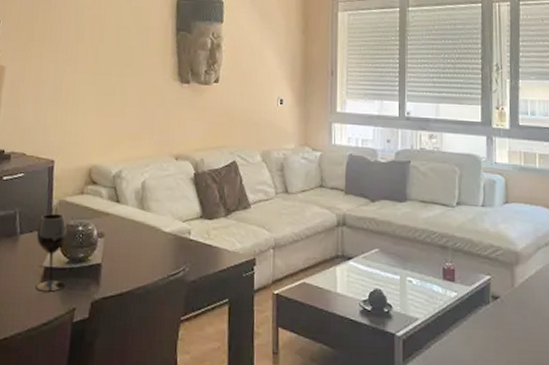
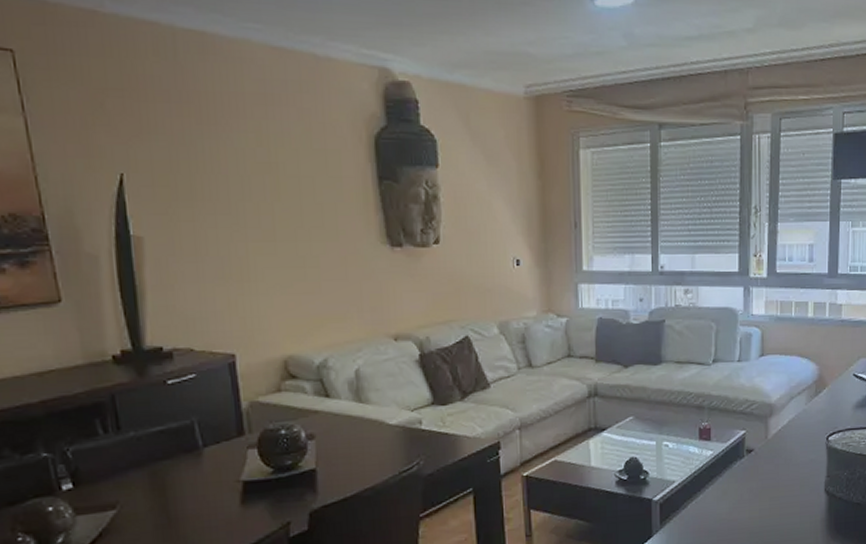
wineglass: present [35,213,68,292] -> none [226,417,273,509]

